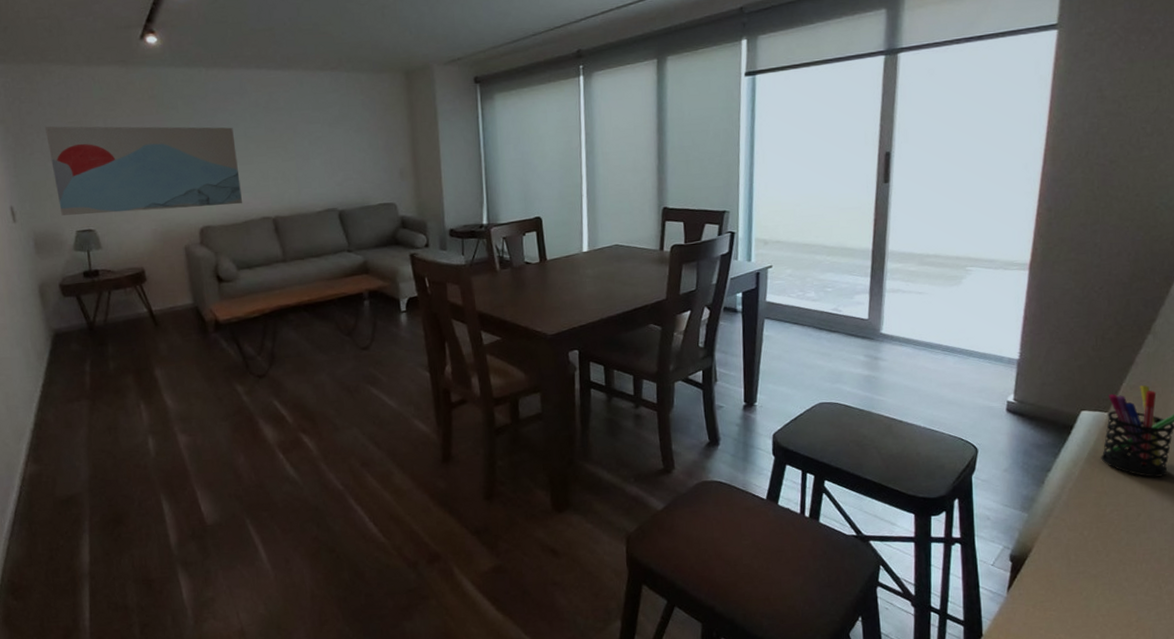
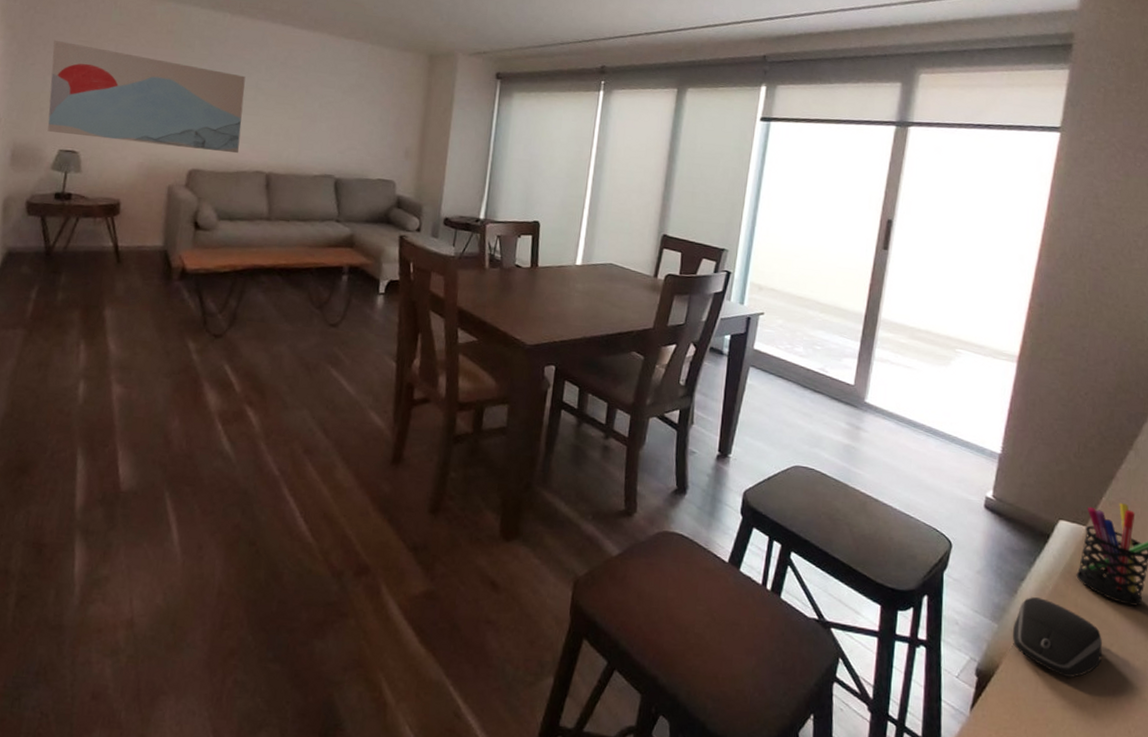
computer mouse: none [1042,484,1131,550] -> present [1012,597,1103,678]

